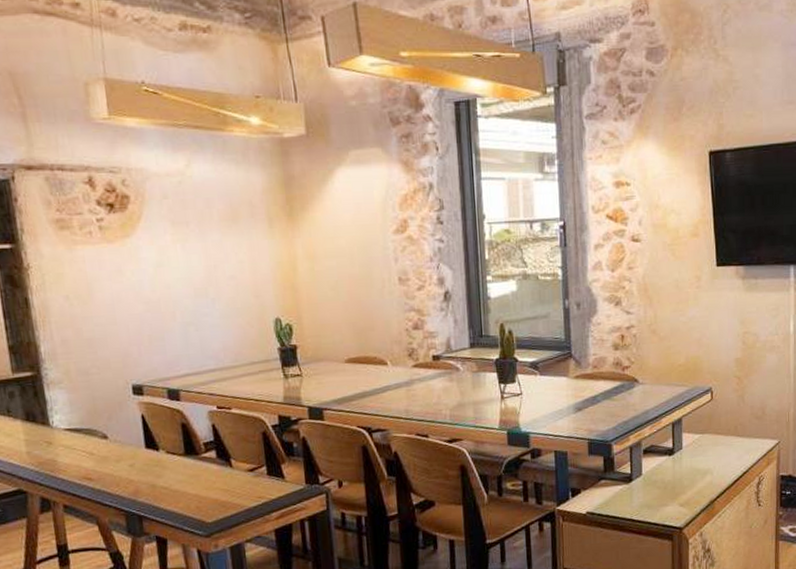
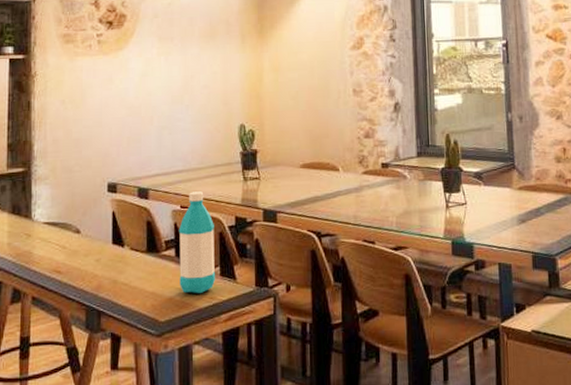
water bottle: none [217,391,263,494] -> present [178,191,216,294]

